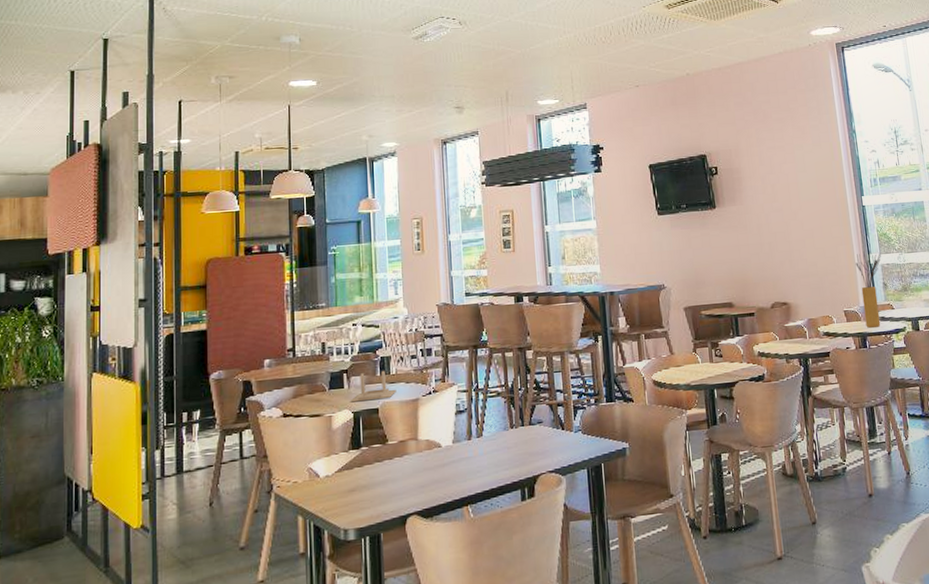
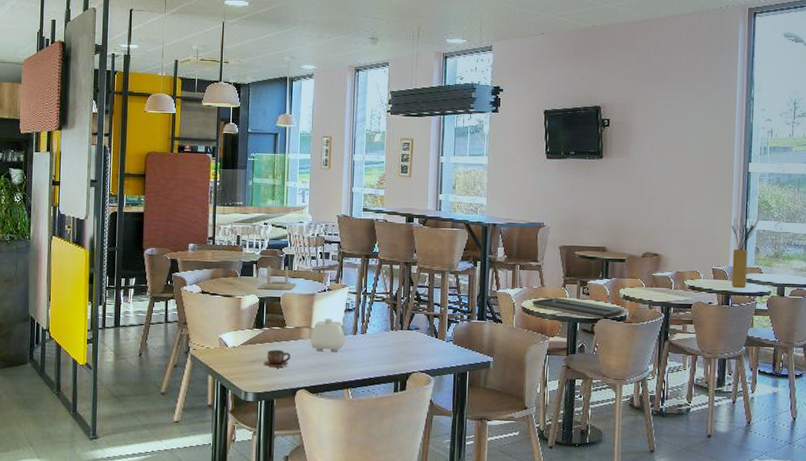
cup: none [364,471,397,495] -> present [263,350,291,368]
sugar bowl: none [418,424,460,467] -> present [310,318,346,352]
tray: none [662,364,763,382] -> present [532,297,625,319]

